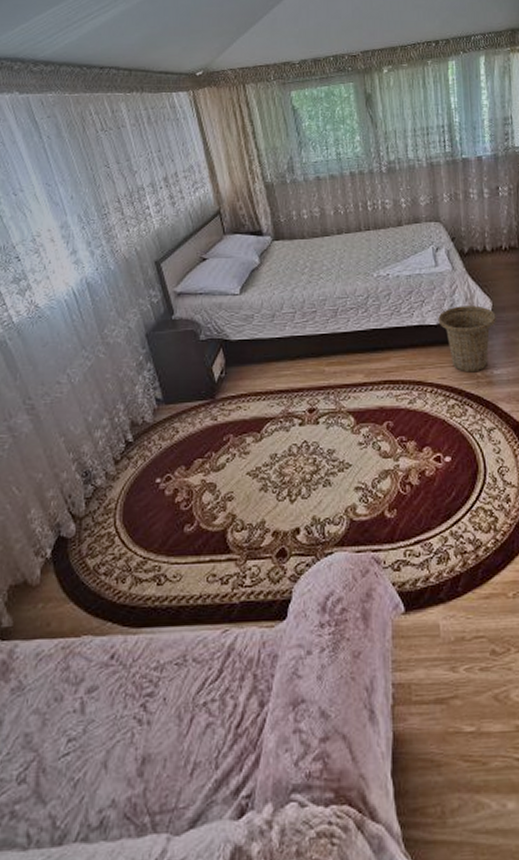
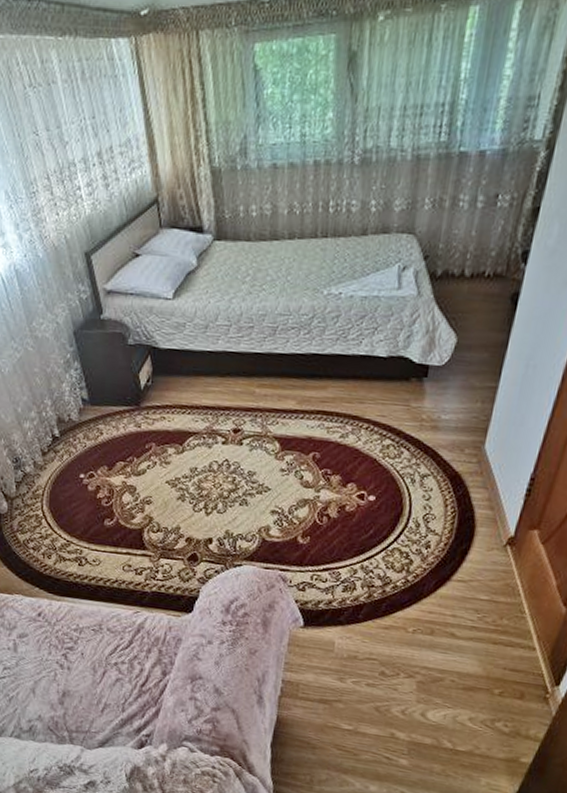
basket: present [438,305,496,373] -> none [389,338,459,414]

